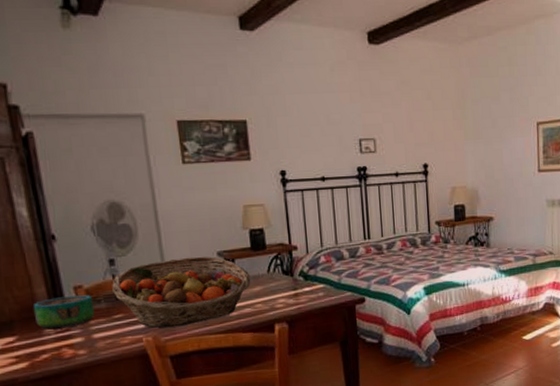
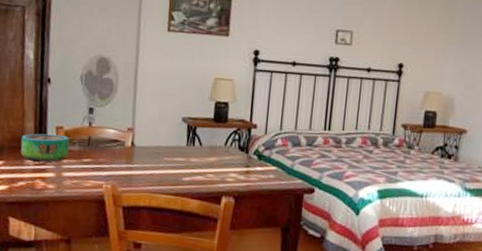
fruit basket: present [112,256,251,328] -> none [87,117,208,181]

